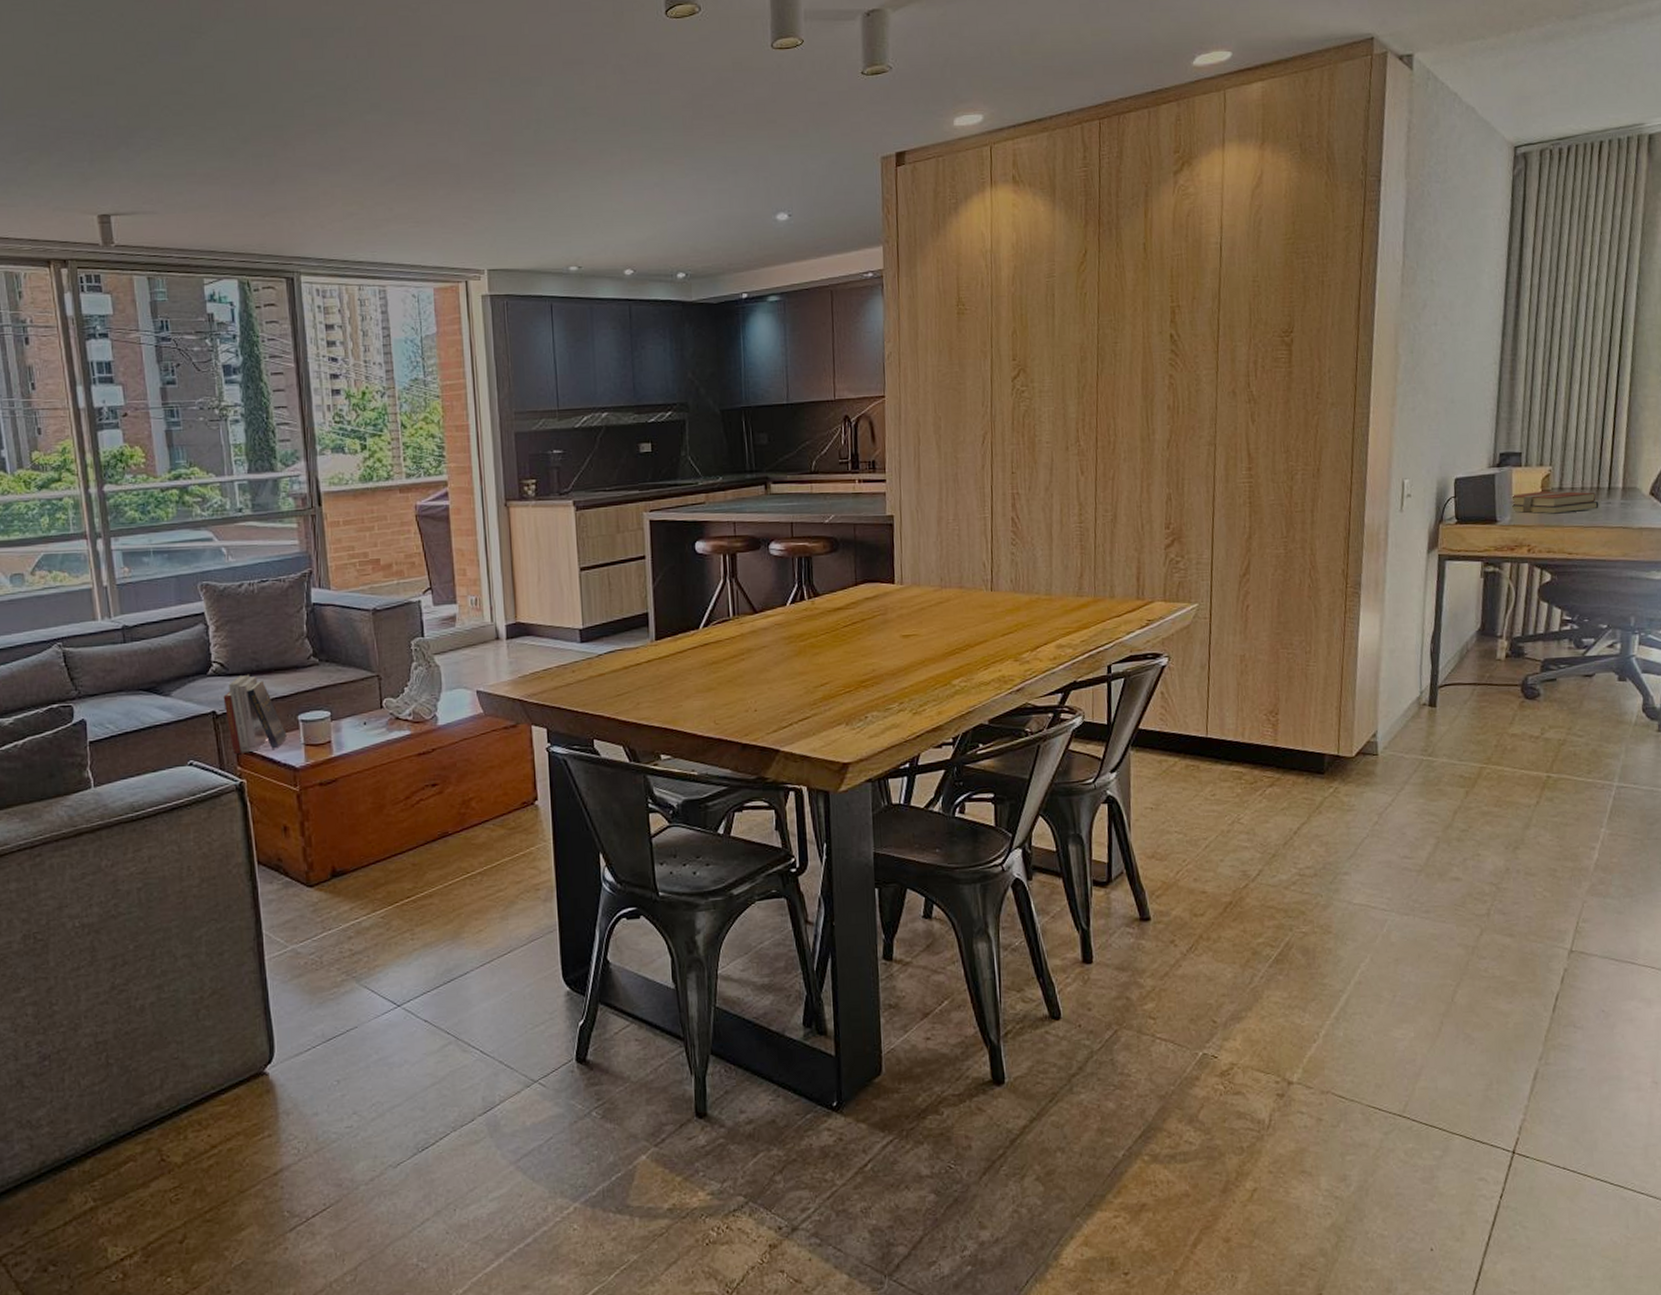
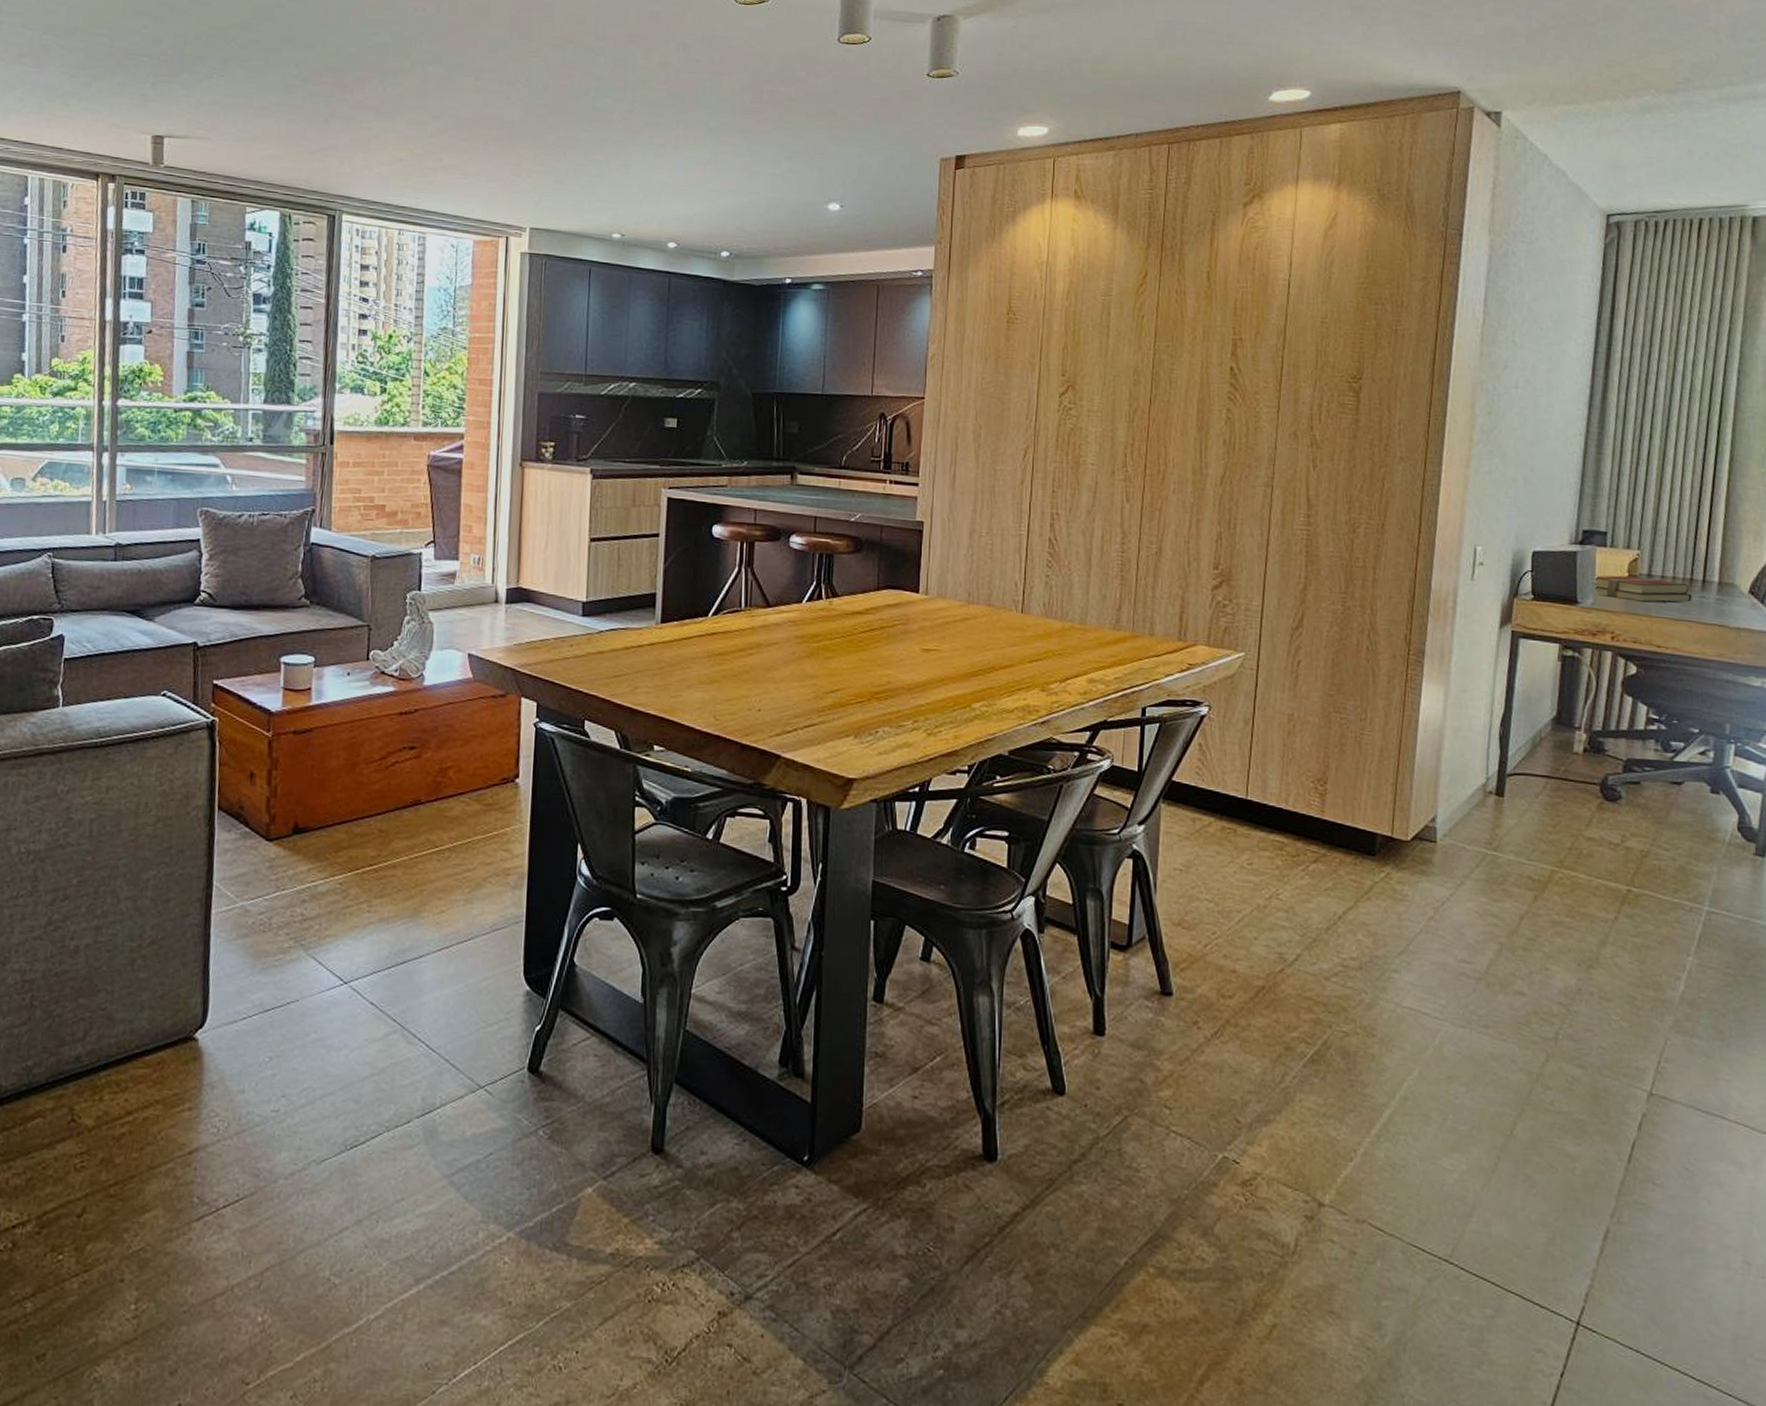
books: present [223,674,287,754] -> none [206,607,267,690]

